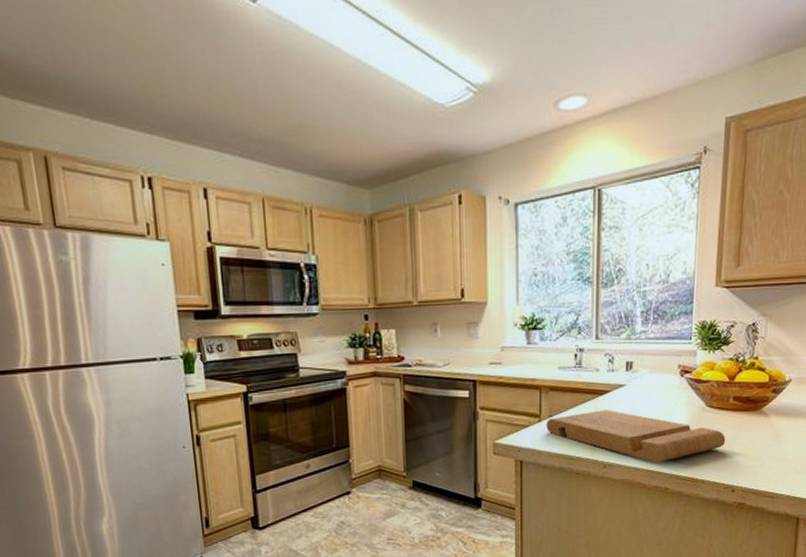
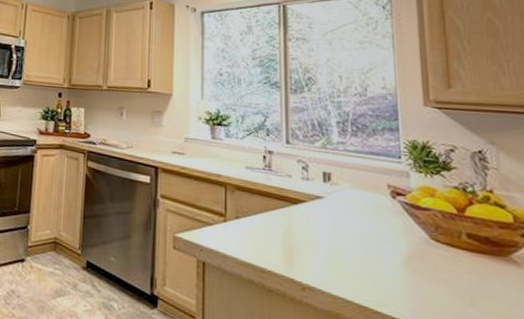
cutting board: present [546,409,726,463] -> none [232,219,465,300]

